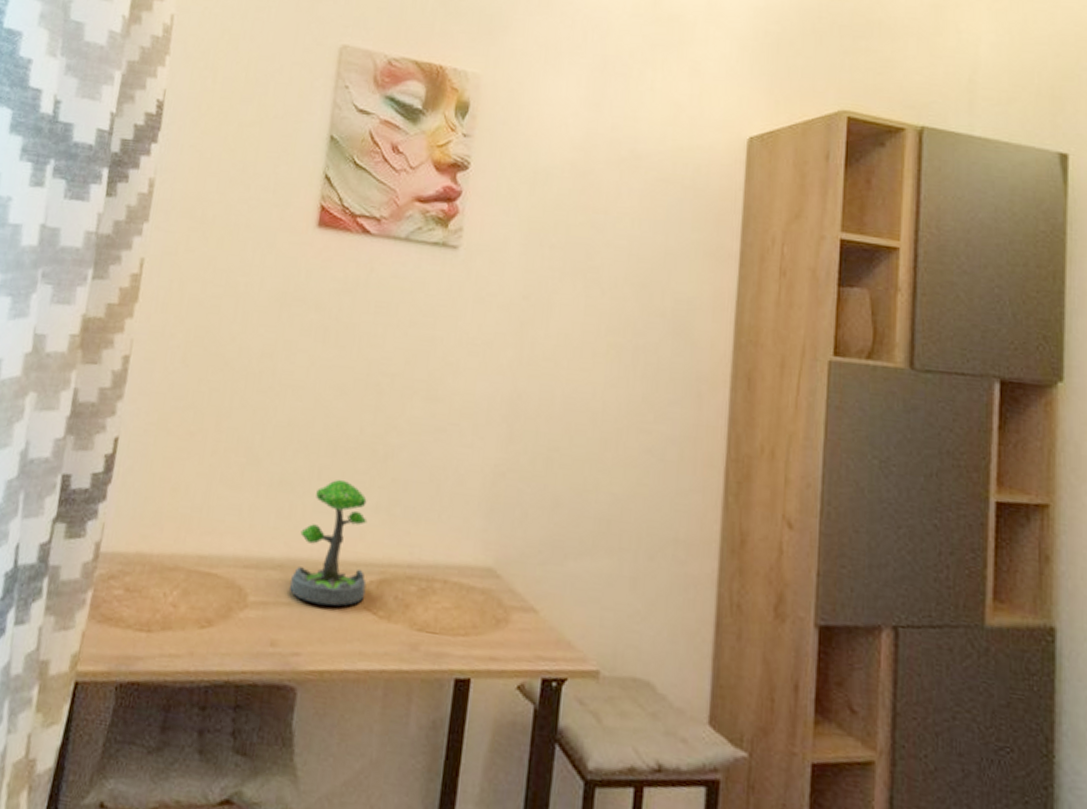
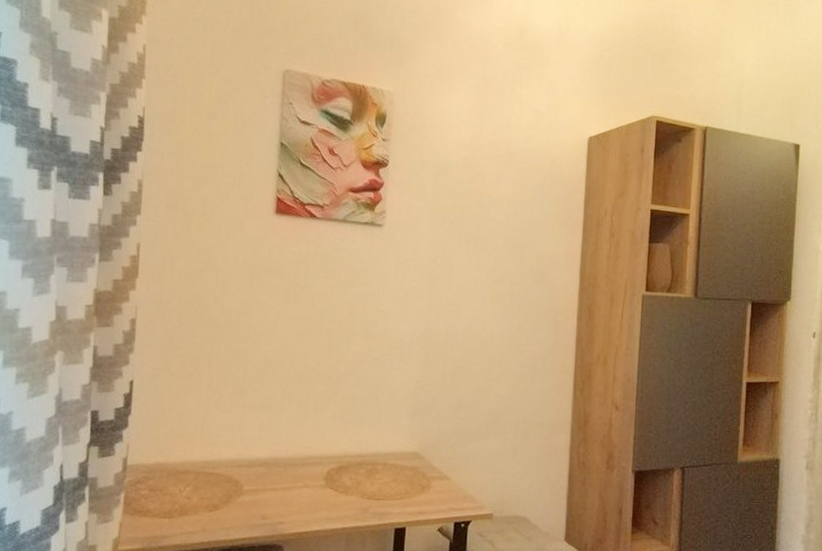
plant: present [290,479,368,607] -> none [274,399,329,488]

